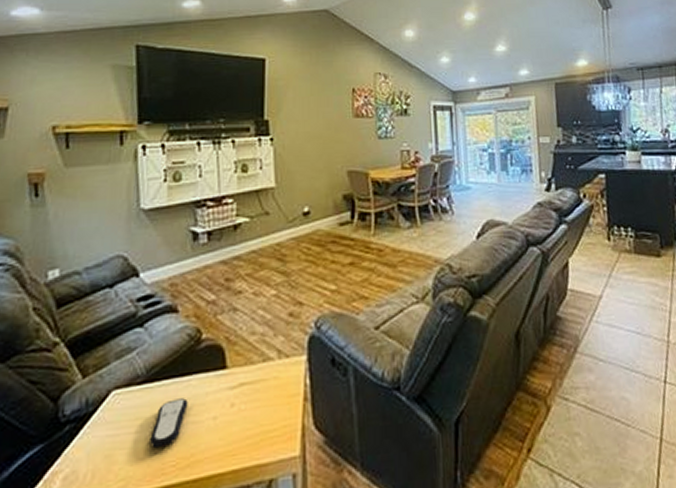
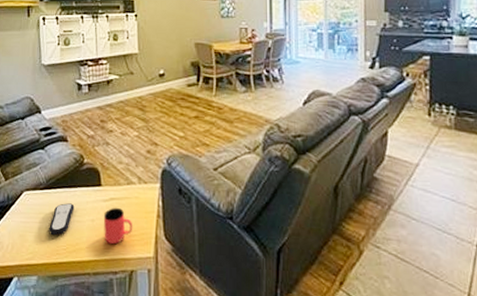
cup: none [229,394,272,448] -> present [103,207,133,245]

